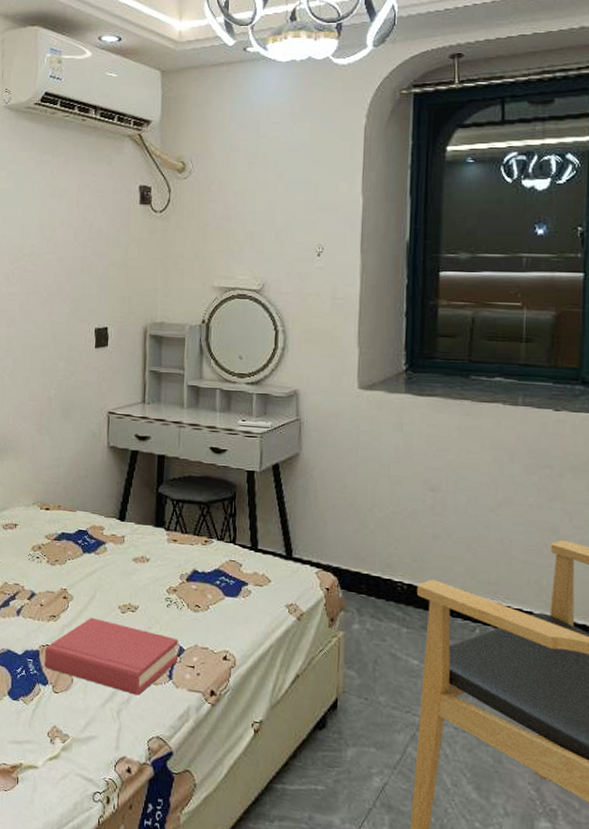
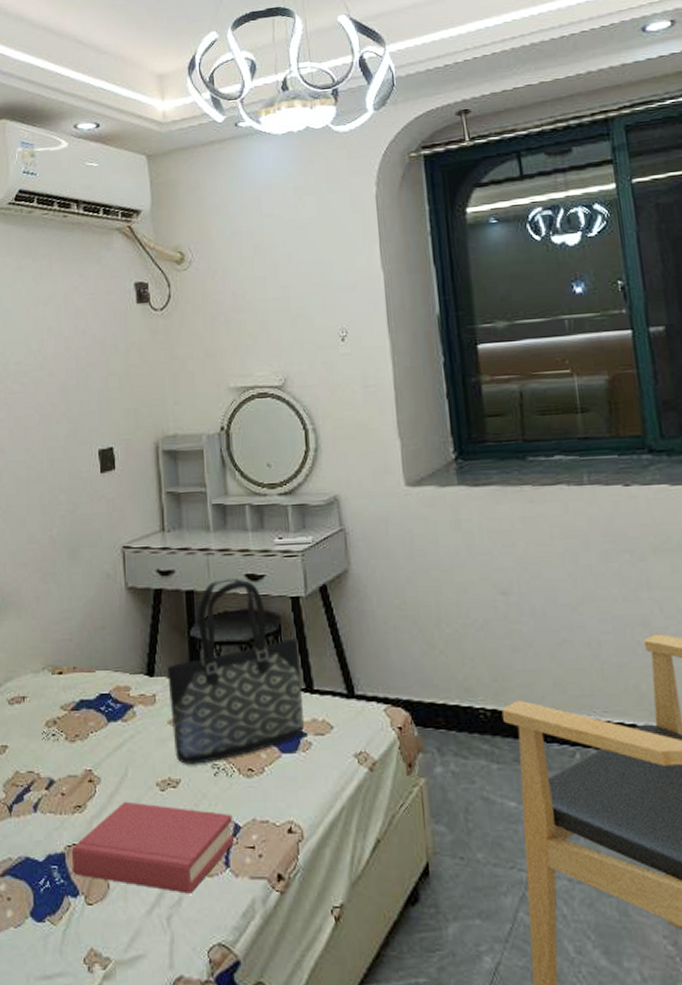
tote bag: none [136,449,249,596] -> present [167,579,304,764]

